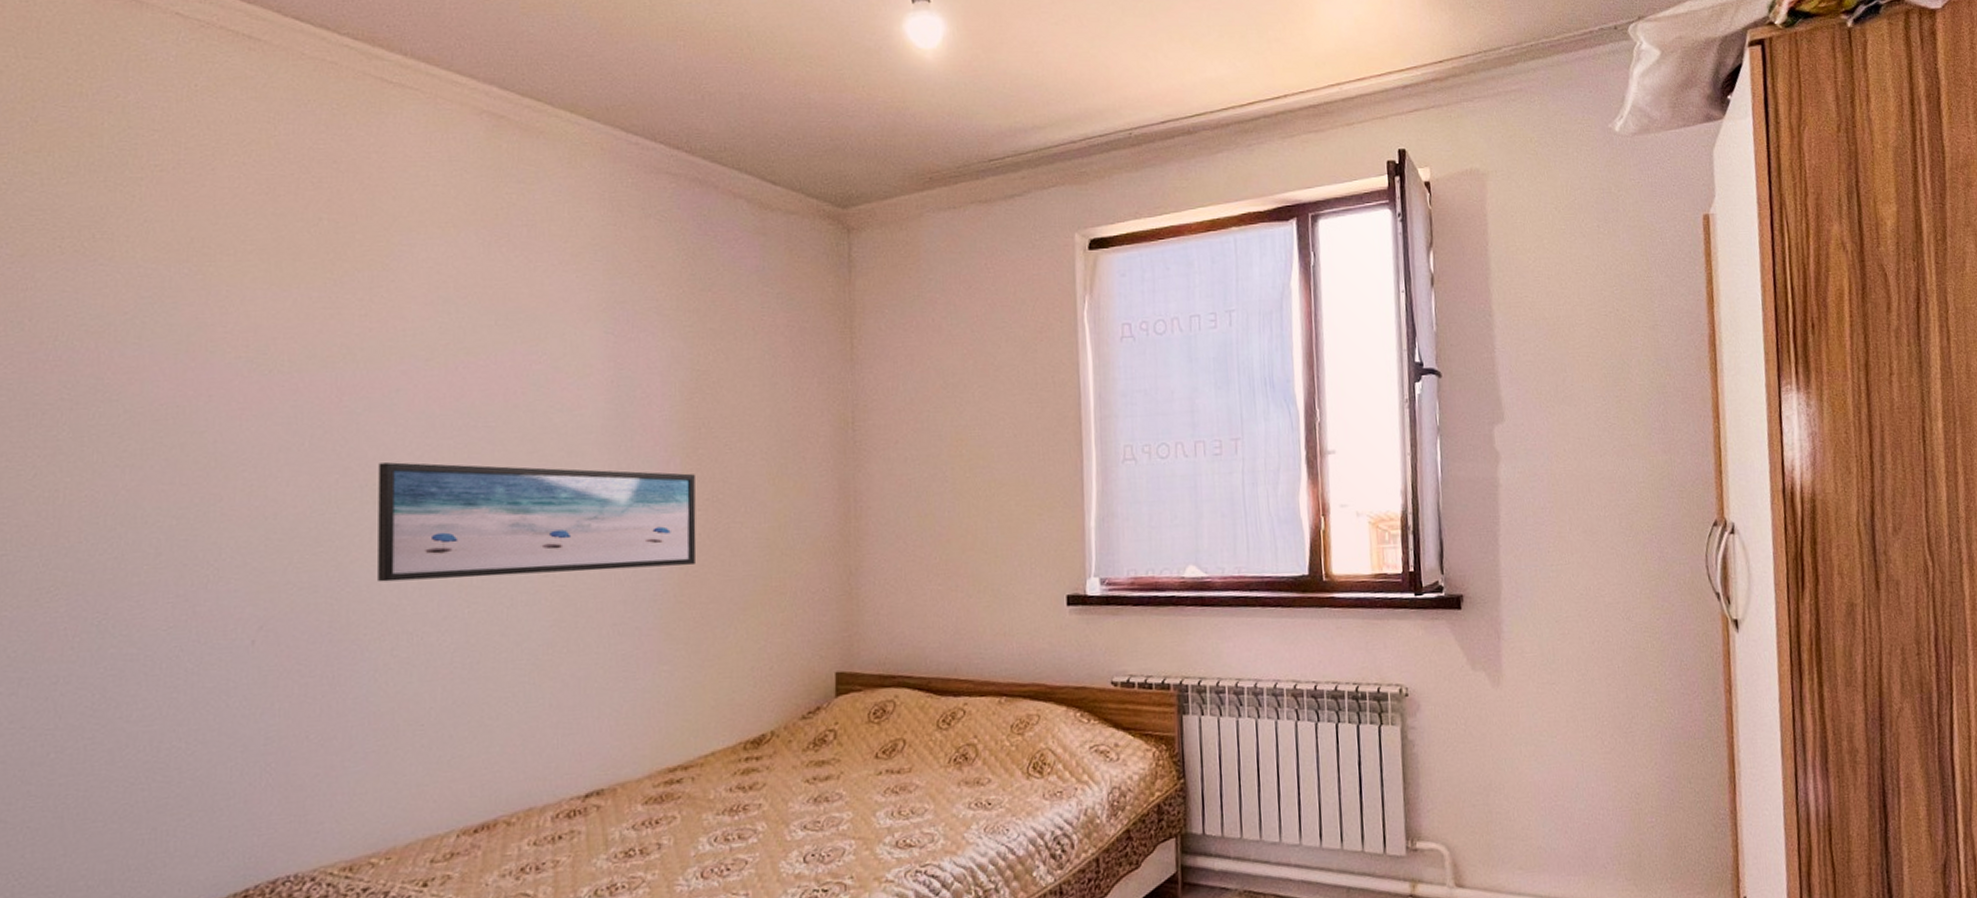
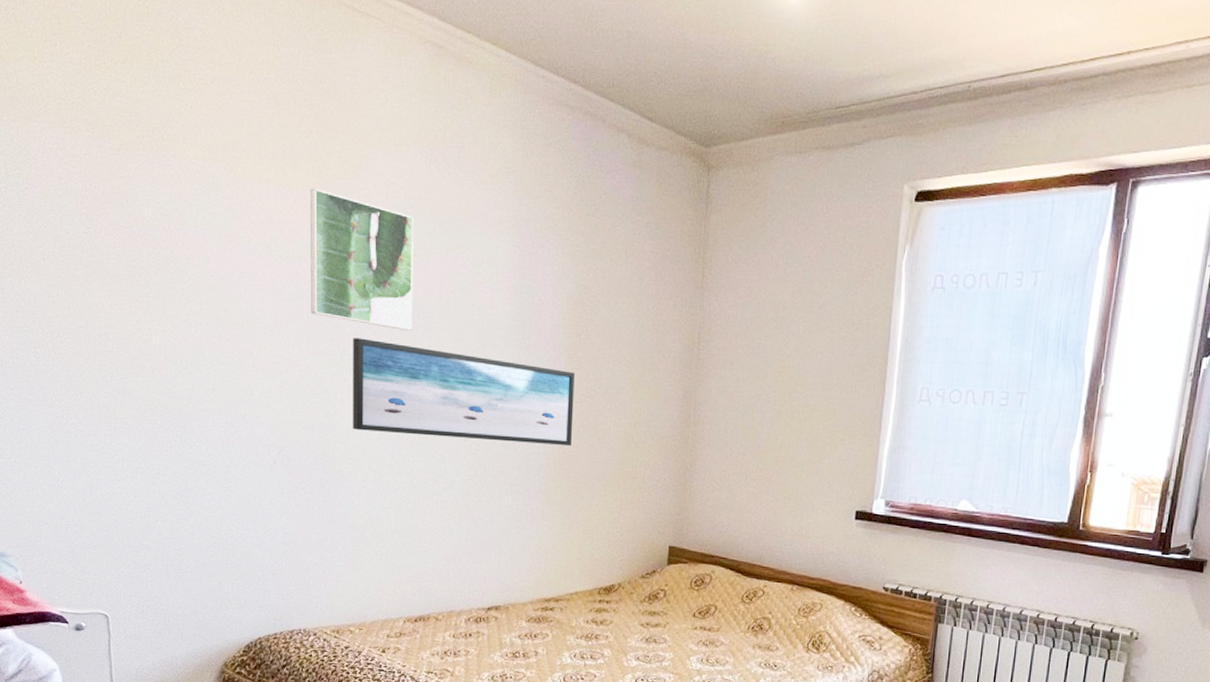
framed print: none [316,284,467,447] -> present [310,188,414,330]

